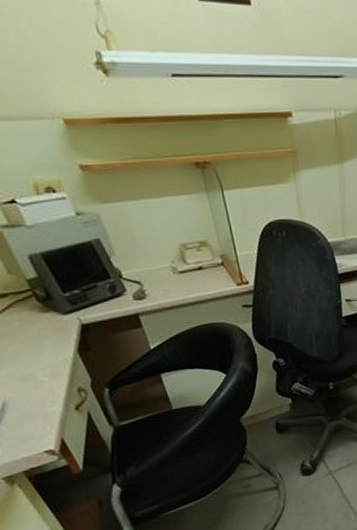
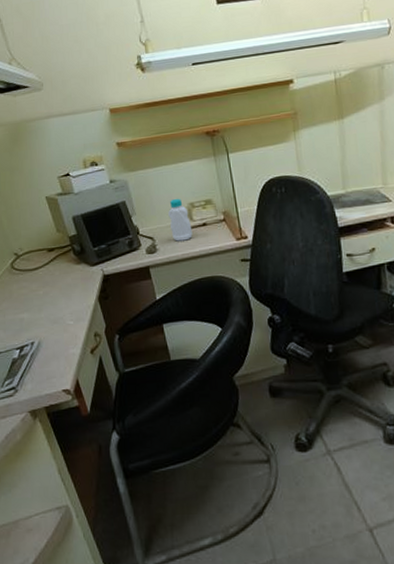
bottle: none [156,238,188,286] -> present [168,198,193,242]

